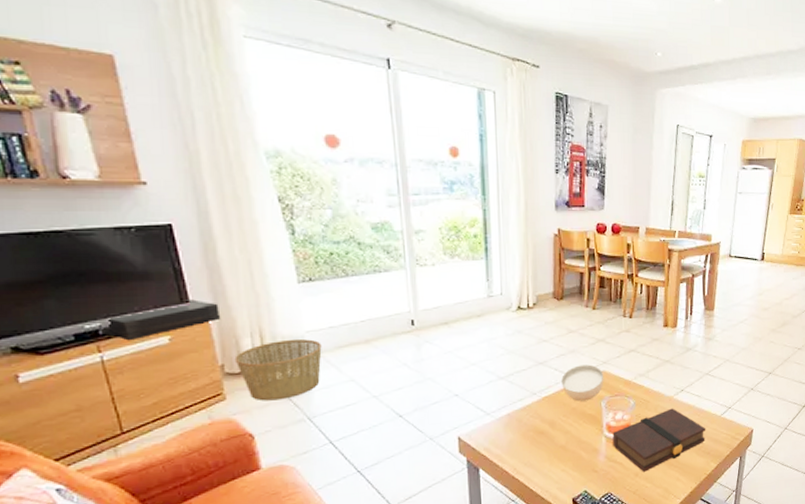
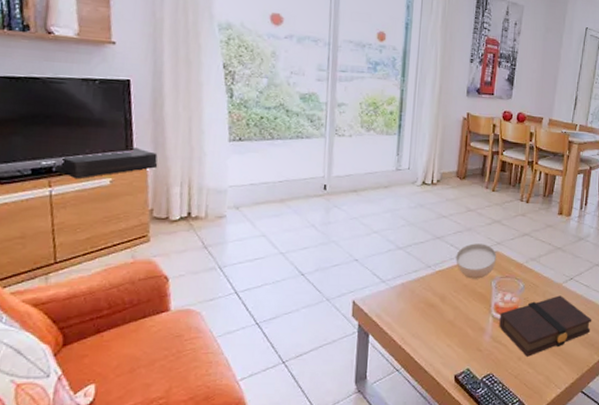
basket: present [234,339,322,401] -> none [163,192,241,247]

